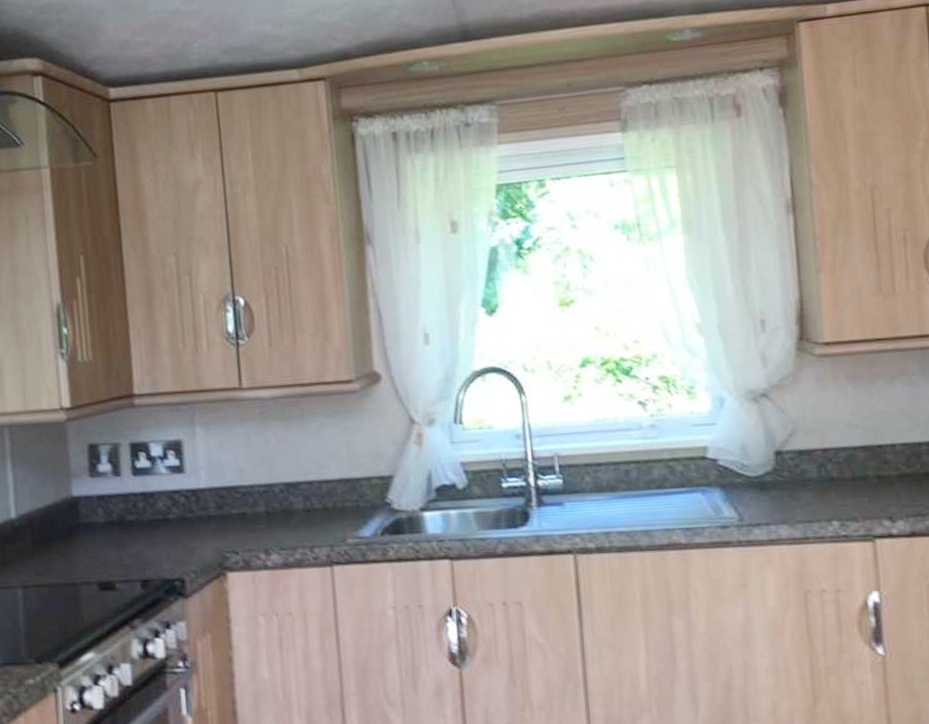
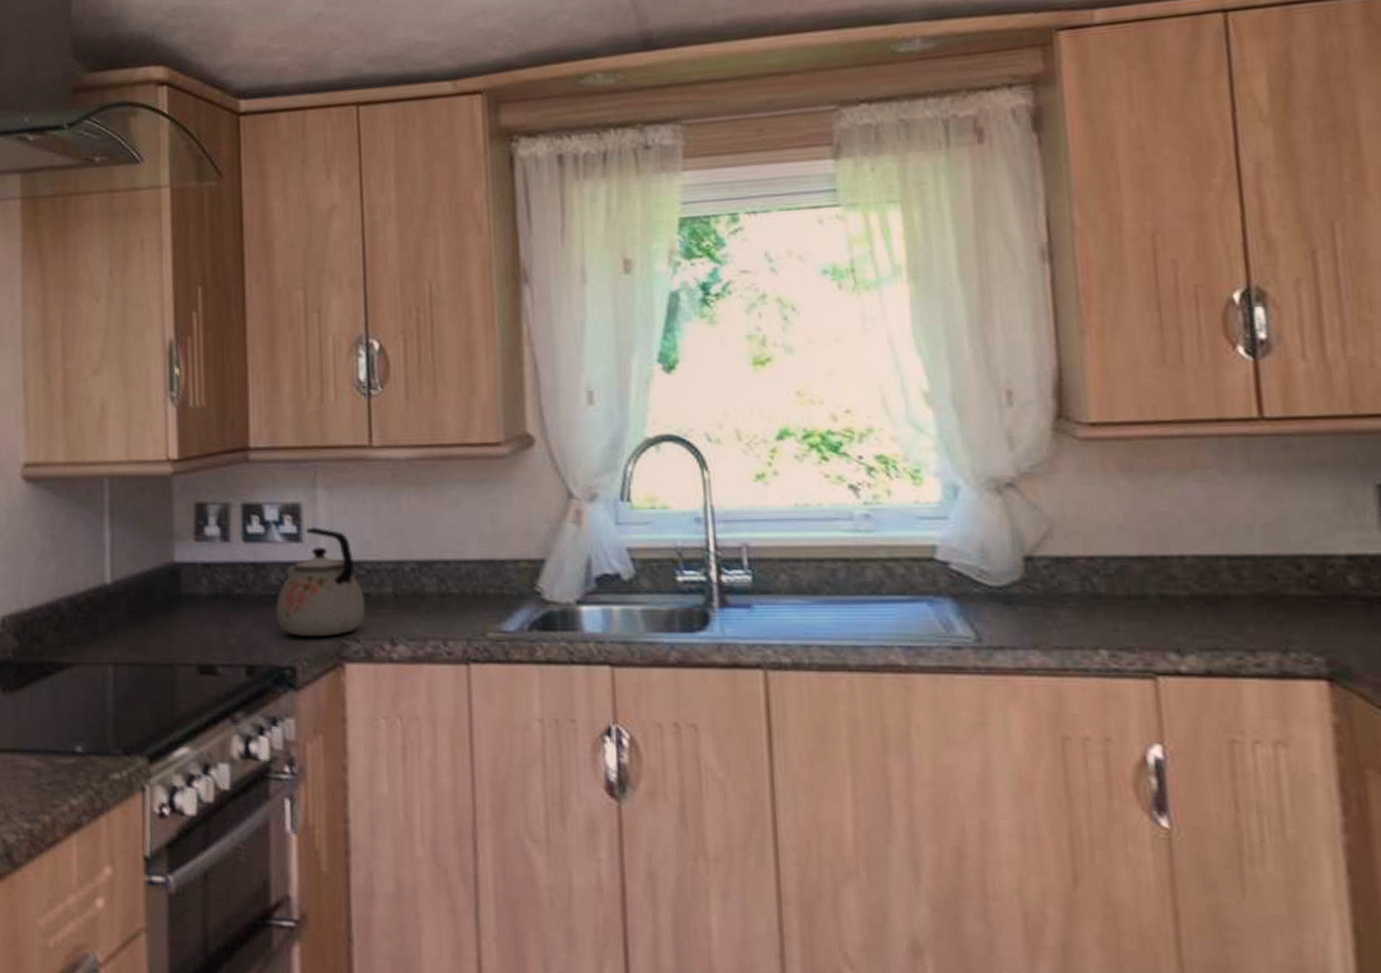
kettle: none [164,459,243,553] -> present [275,526,366,637]

